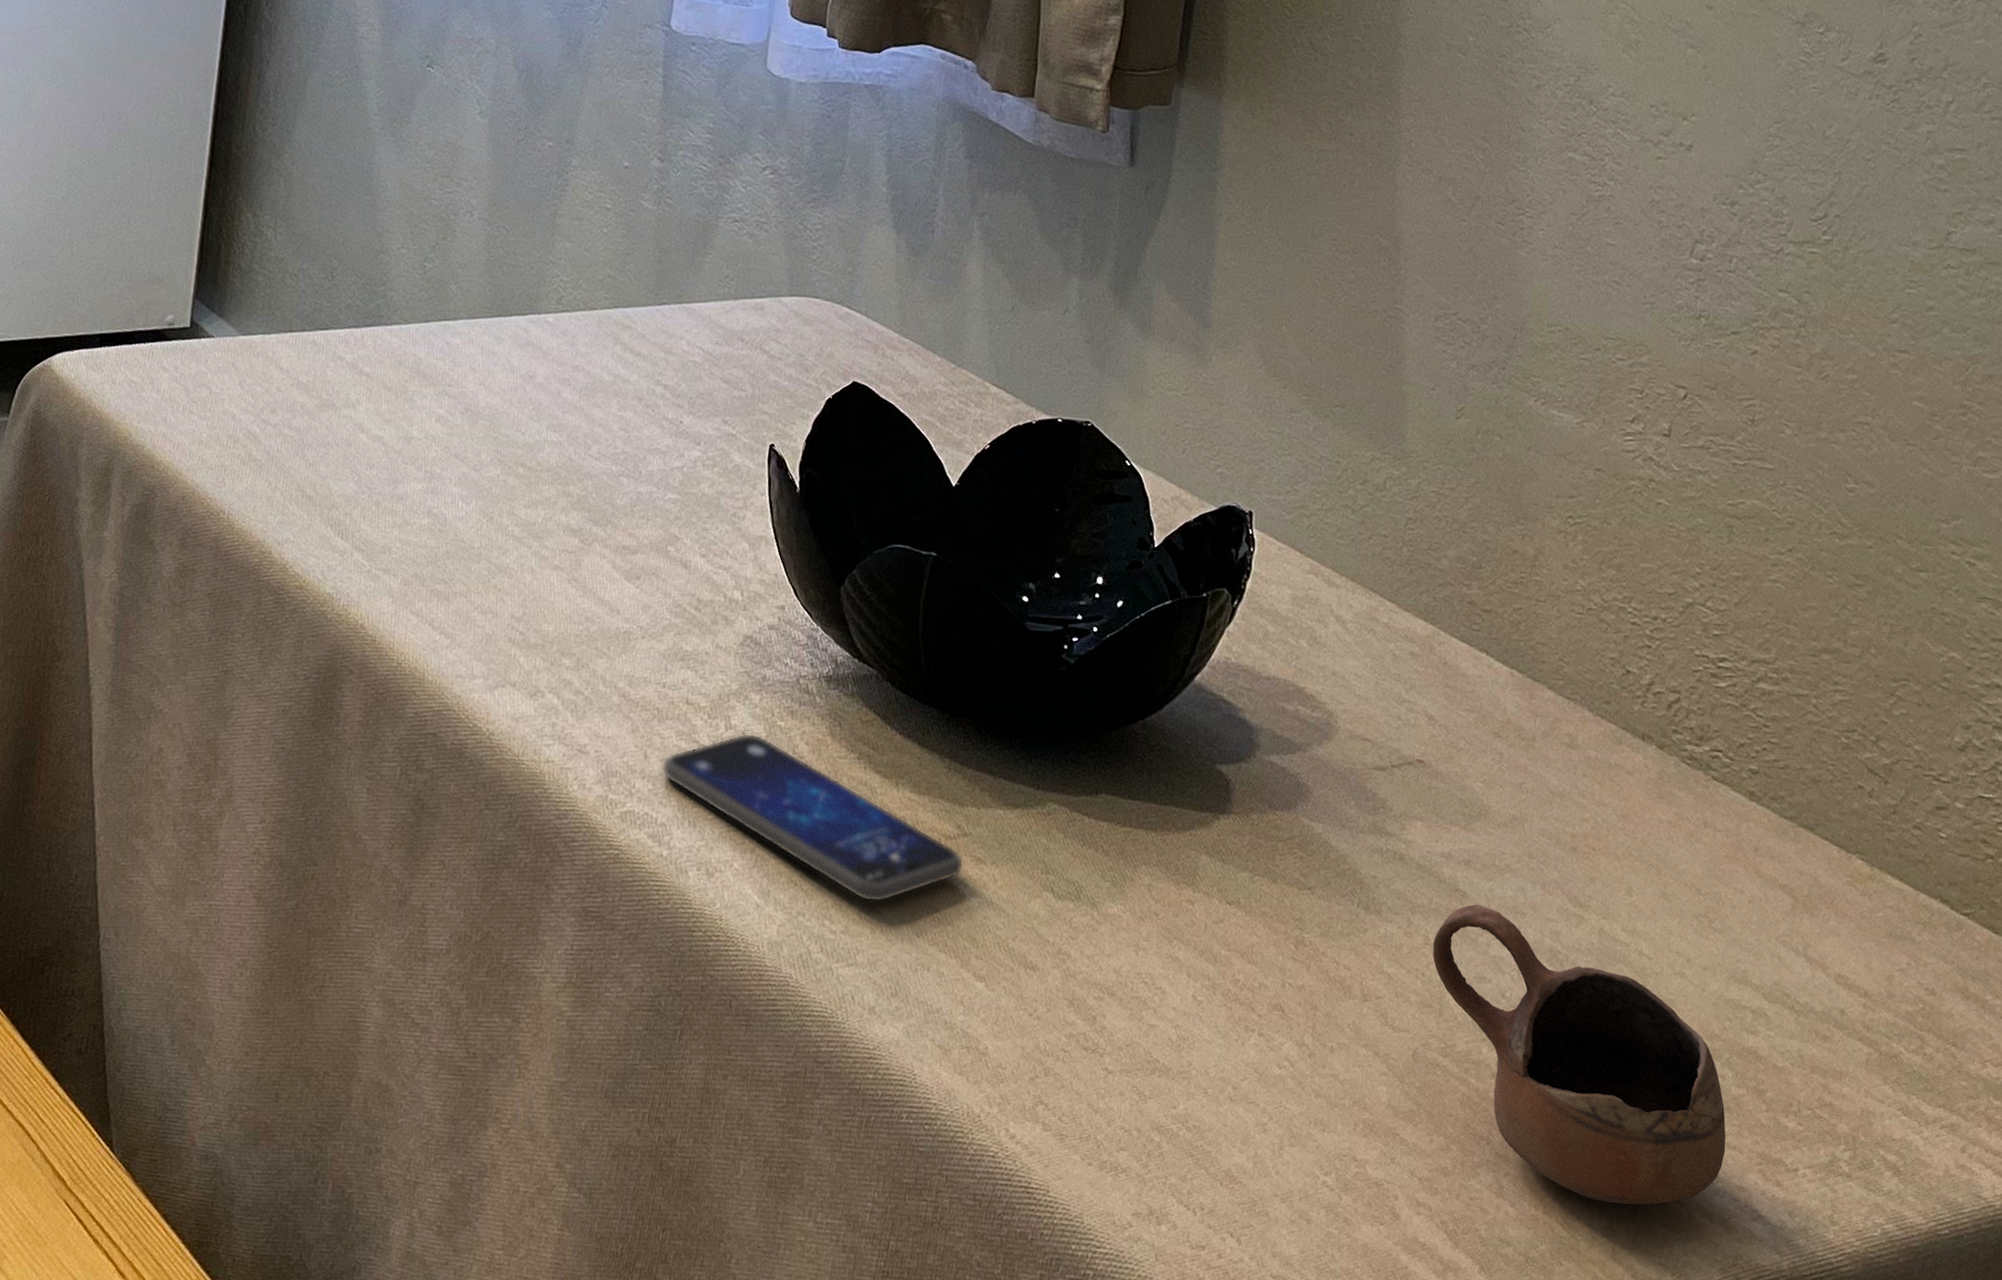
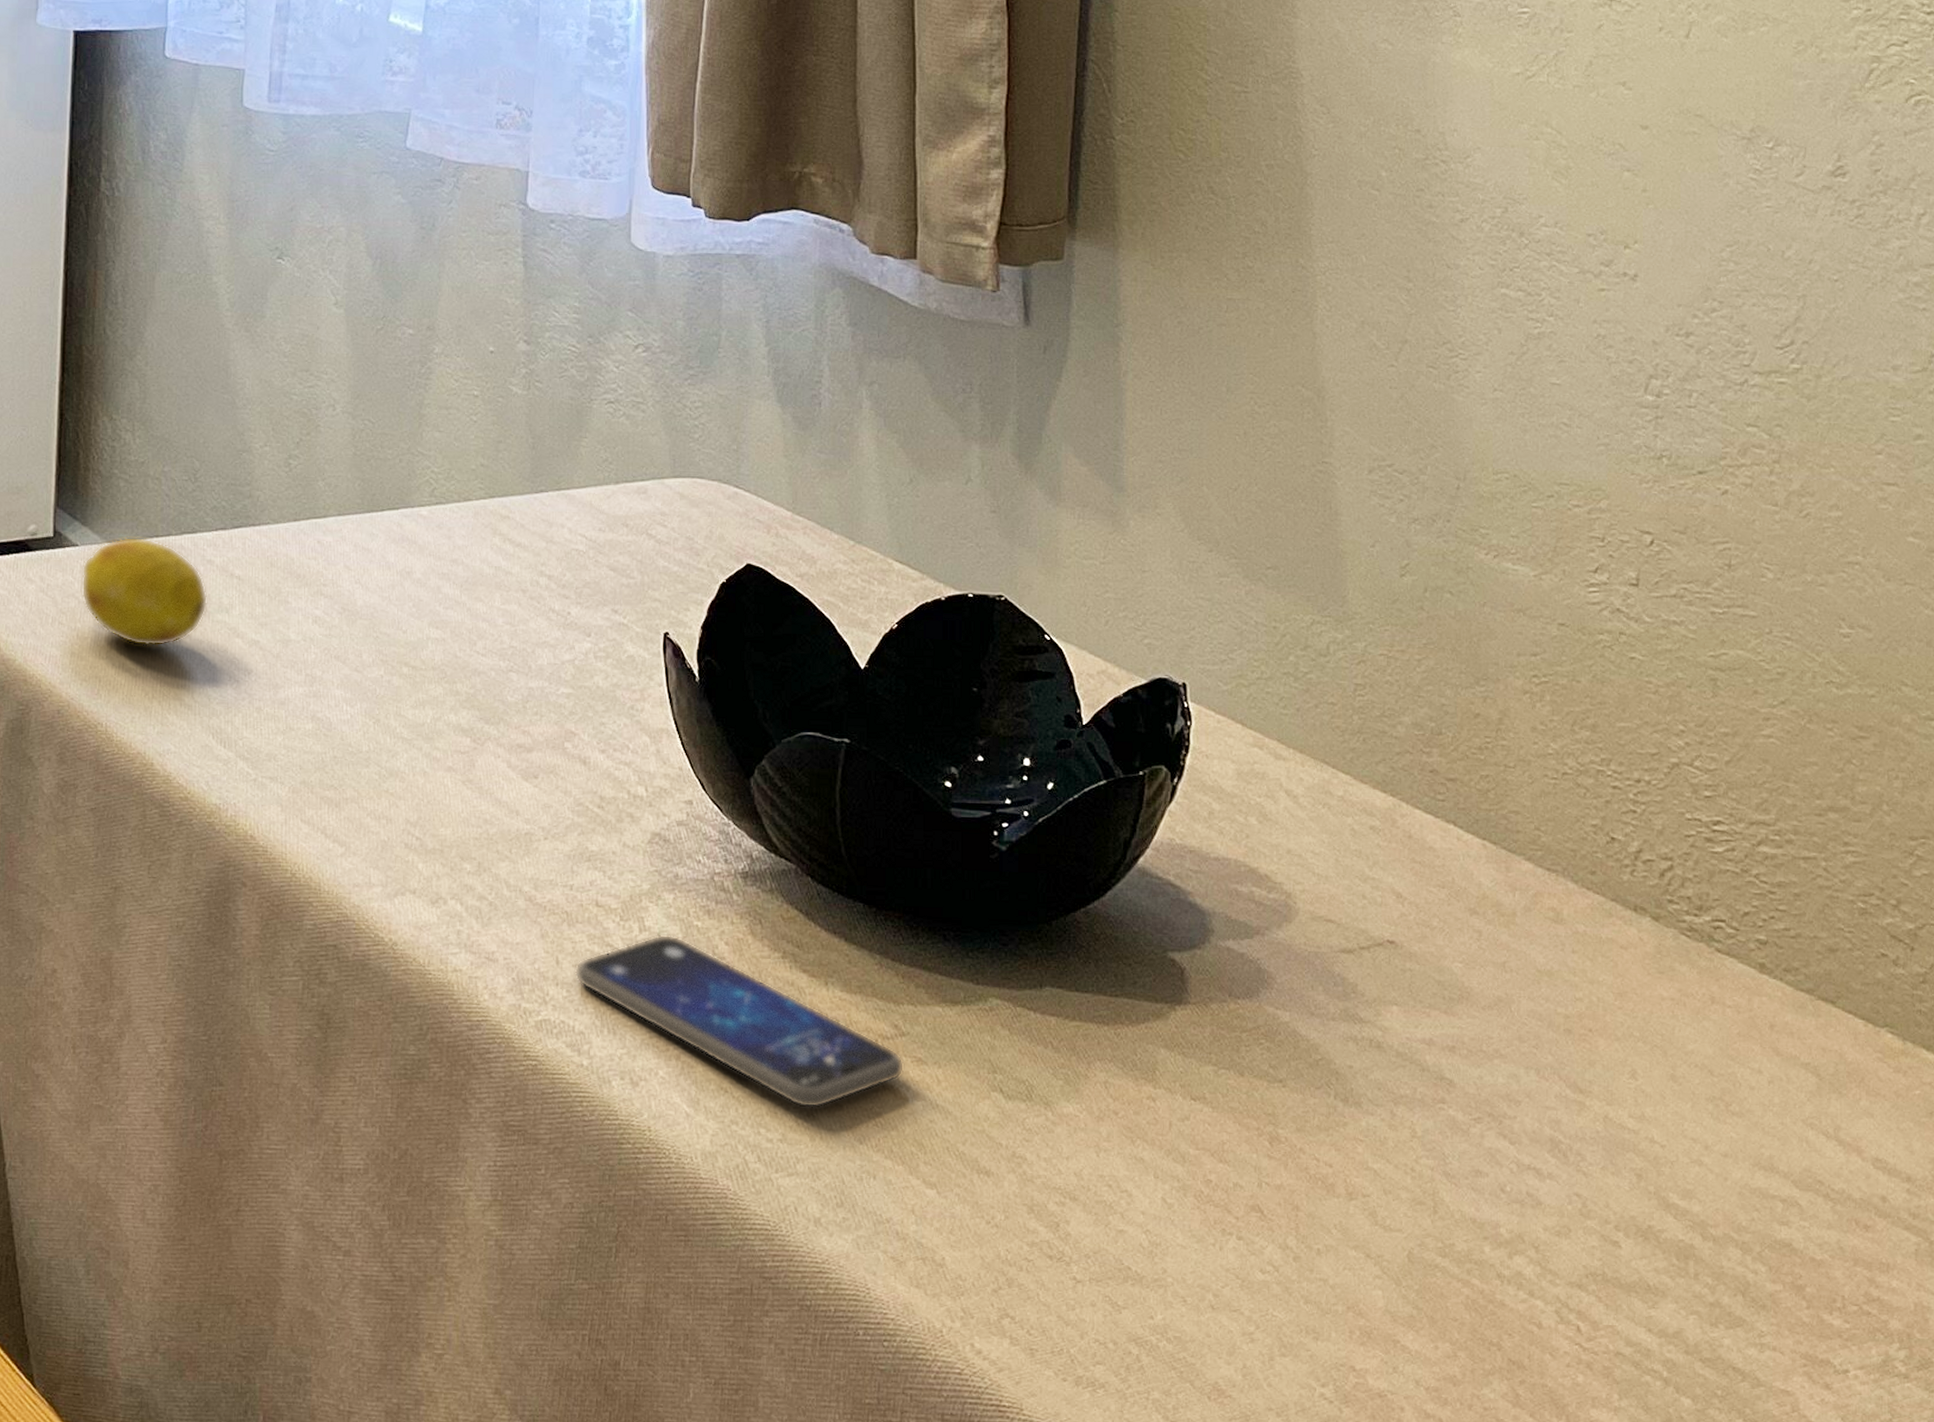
fruit: none [213,330,336,439] -> present [81,536,208,647]
cup: present [1432,904,1726,1205] -> none [1421,1093,1765,1413]

